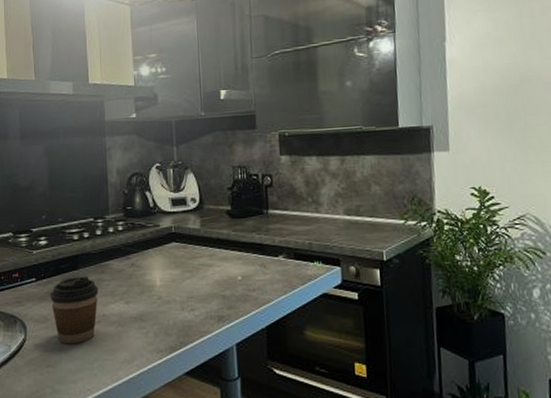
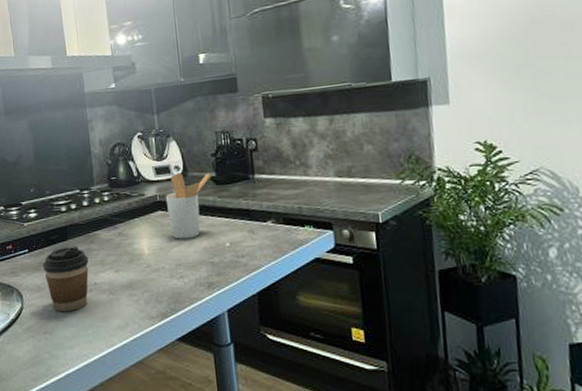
utensil holder: none [180,205,227,272] -> present [165,173,211,239]

